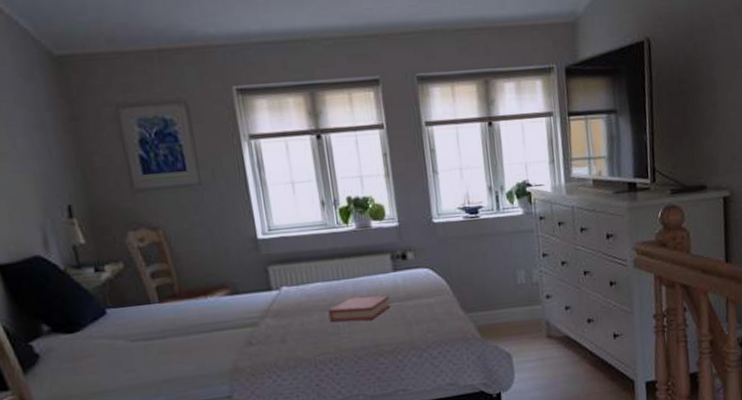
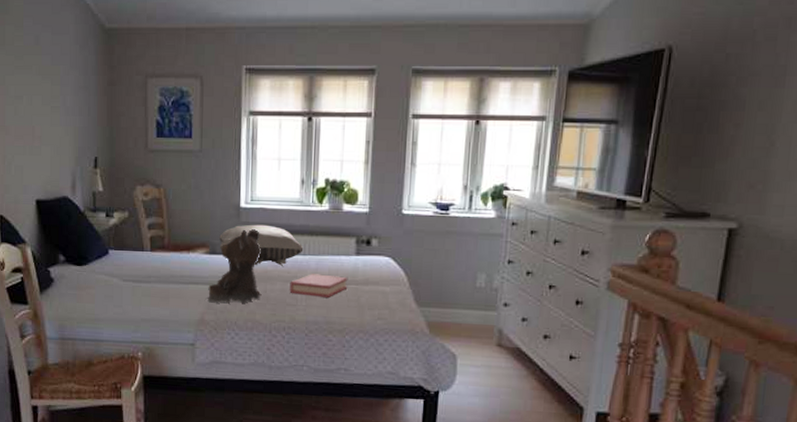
teddy bear: none [235,260,298,348] -> present [205,229,261,304]
pillow: none [239,254,337,299] -> present [219,224,304,267]

